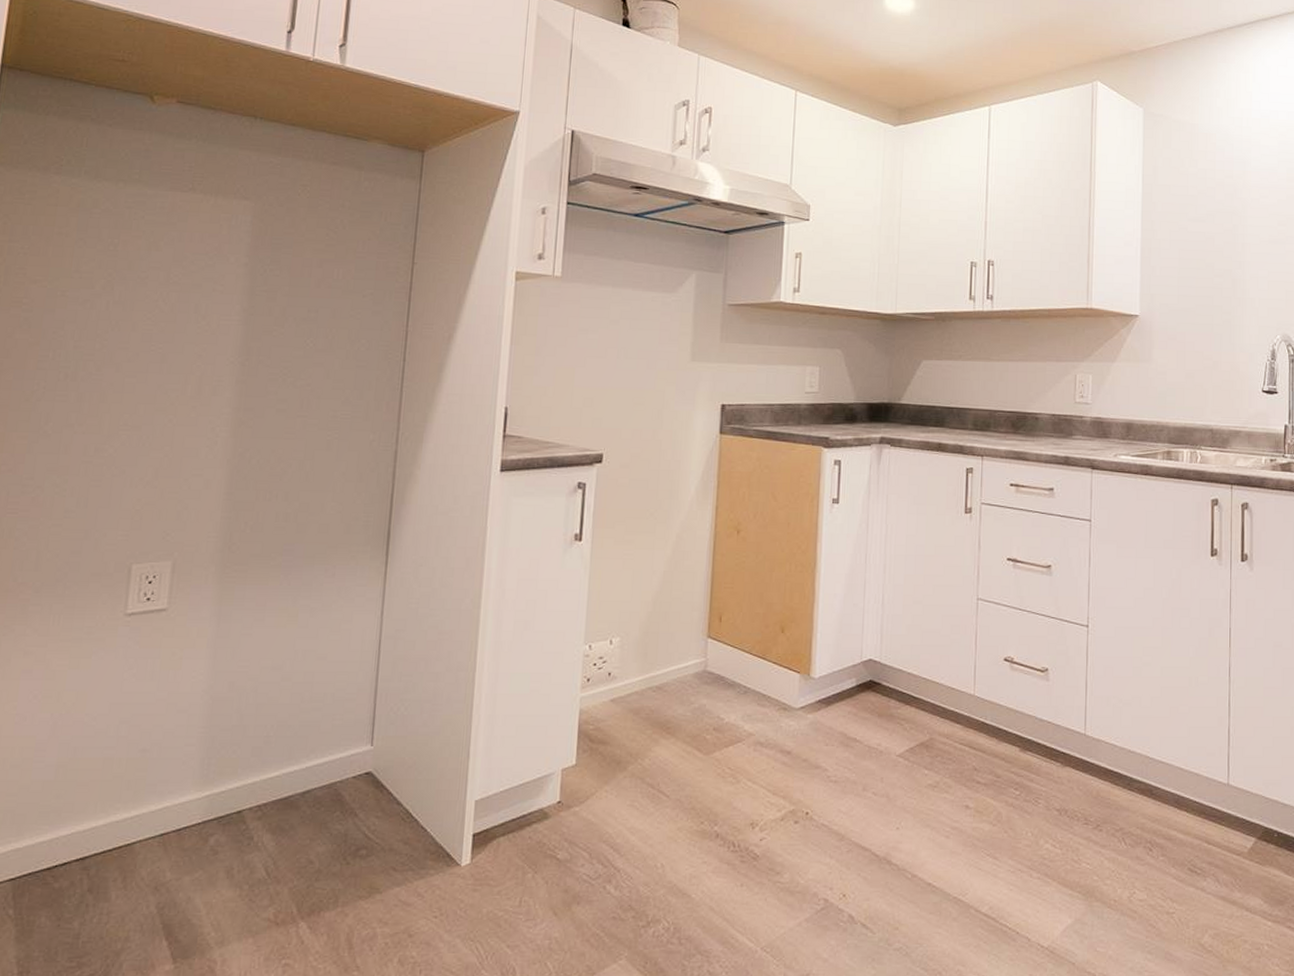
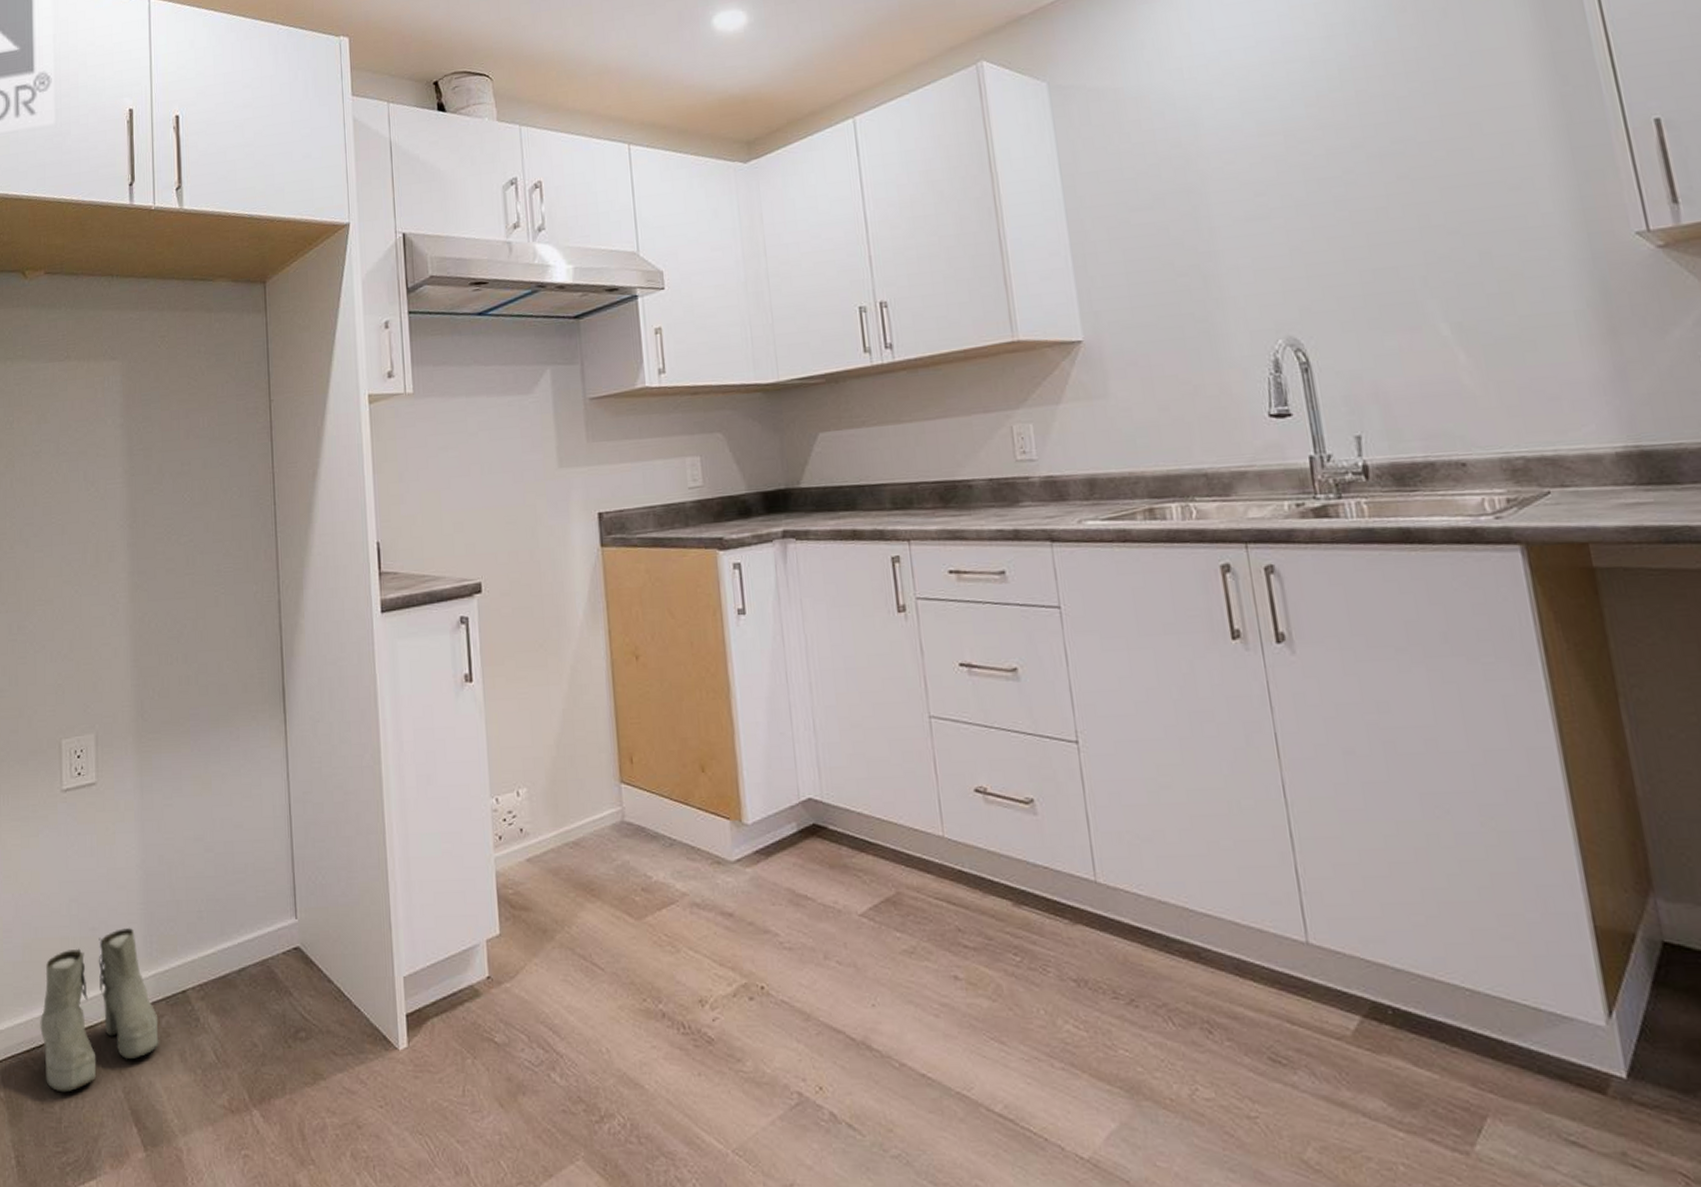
boots: none [66,749,207,909] -> present [40,927,159,1093]

